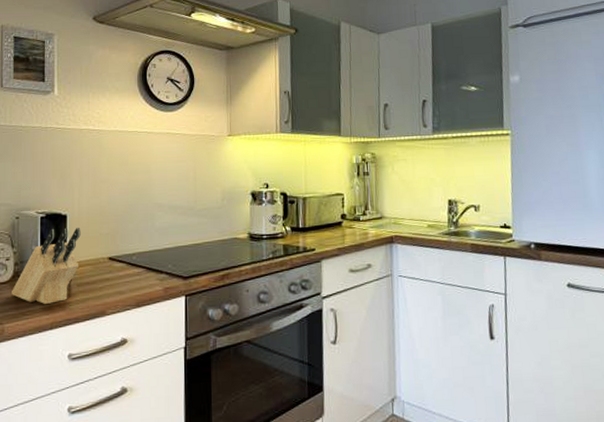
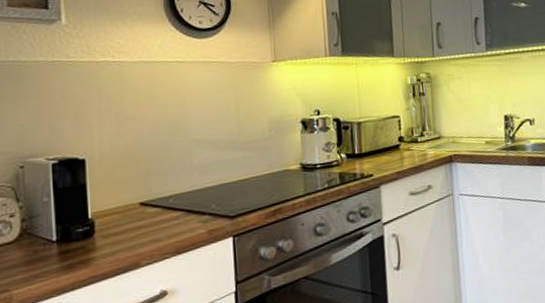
knife block: present [12,228,81,305] -> none [19,173,104,264]

